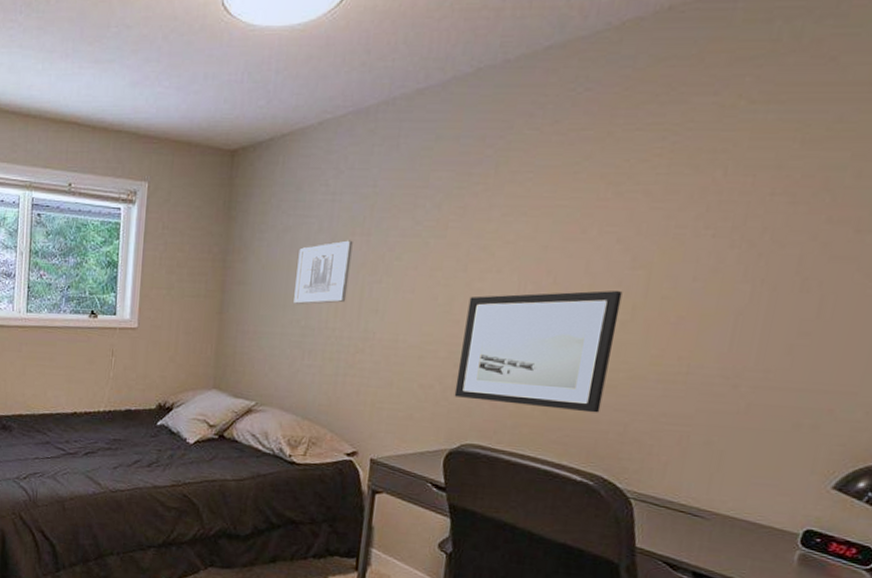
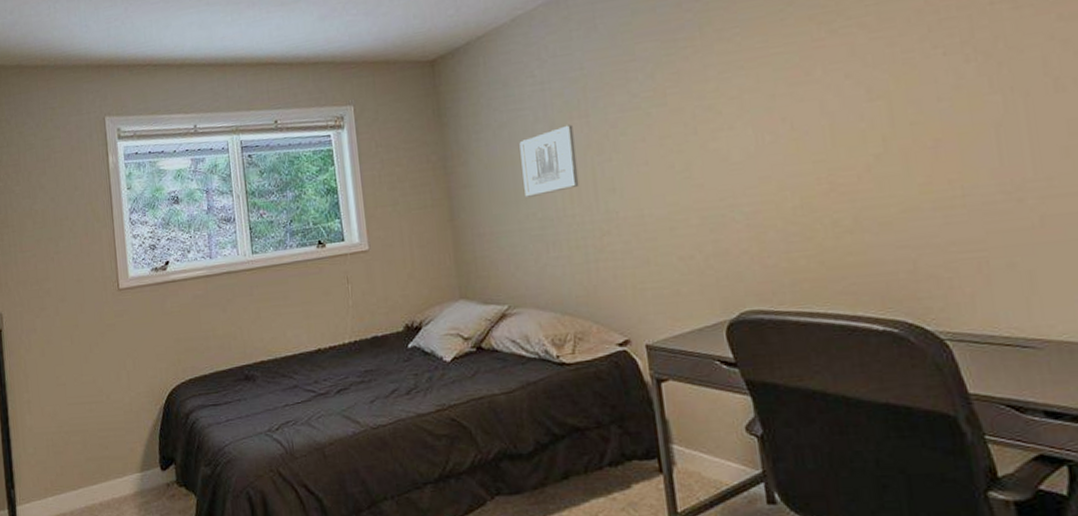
wall art: present [454,290,623,413] -> none [708,125,882,264]

